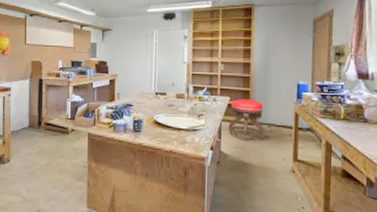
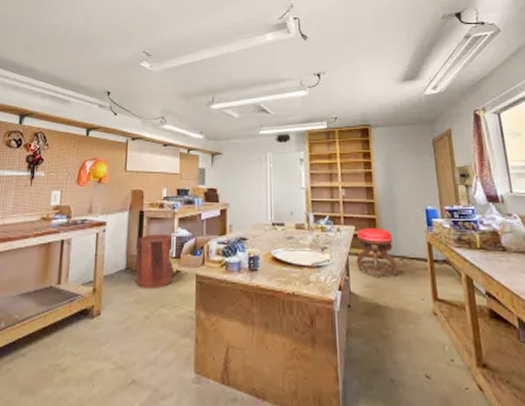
trash can: none [38,99,69,144] -> present [136,235,174,290]

